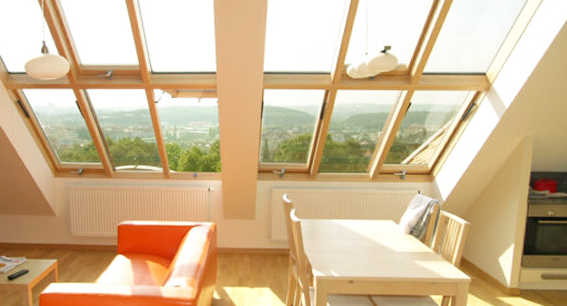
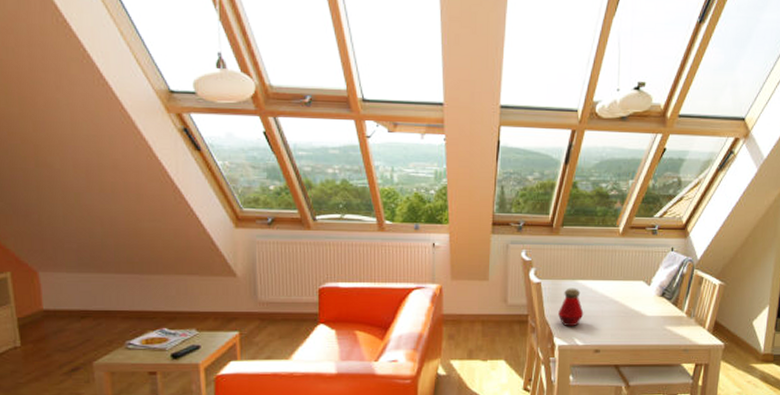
bottle: none [316,226,339,260] -> present [558,288,584,327]

